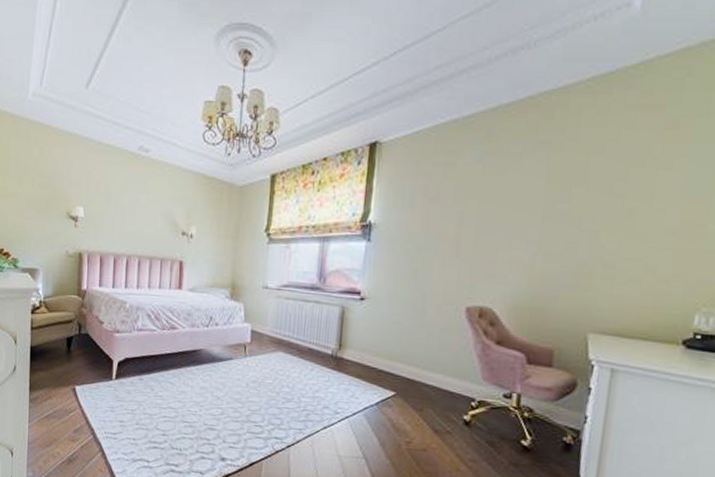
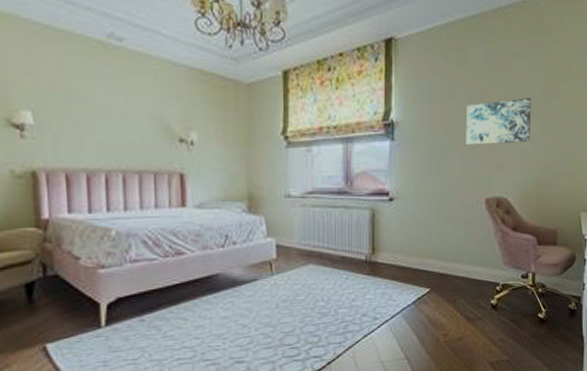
wall art: none [448,200,532,251] -> present [466,97,531,145]

